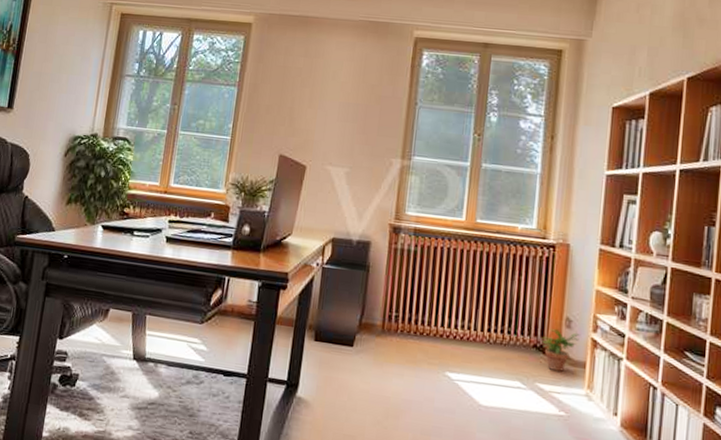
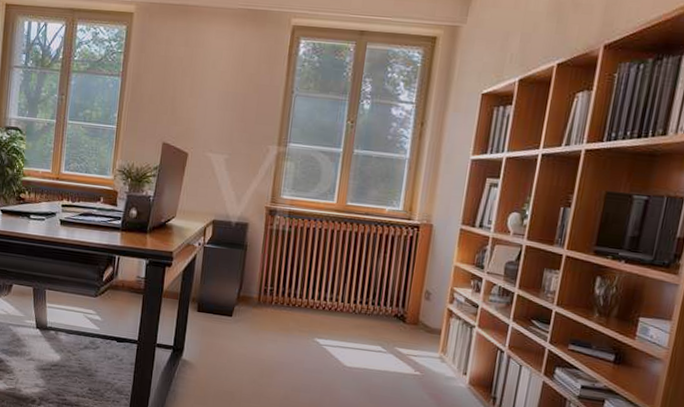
potted plant: present [542,329,580,372] -> none [402,300,437,338]

